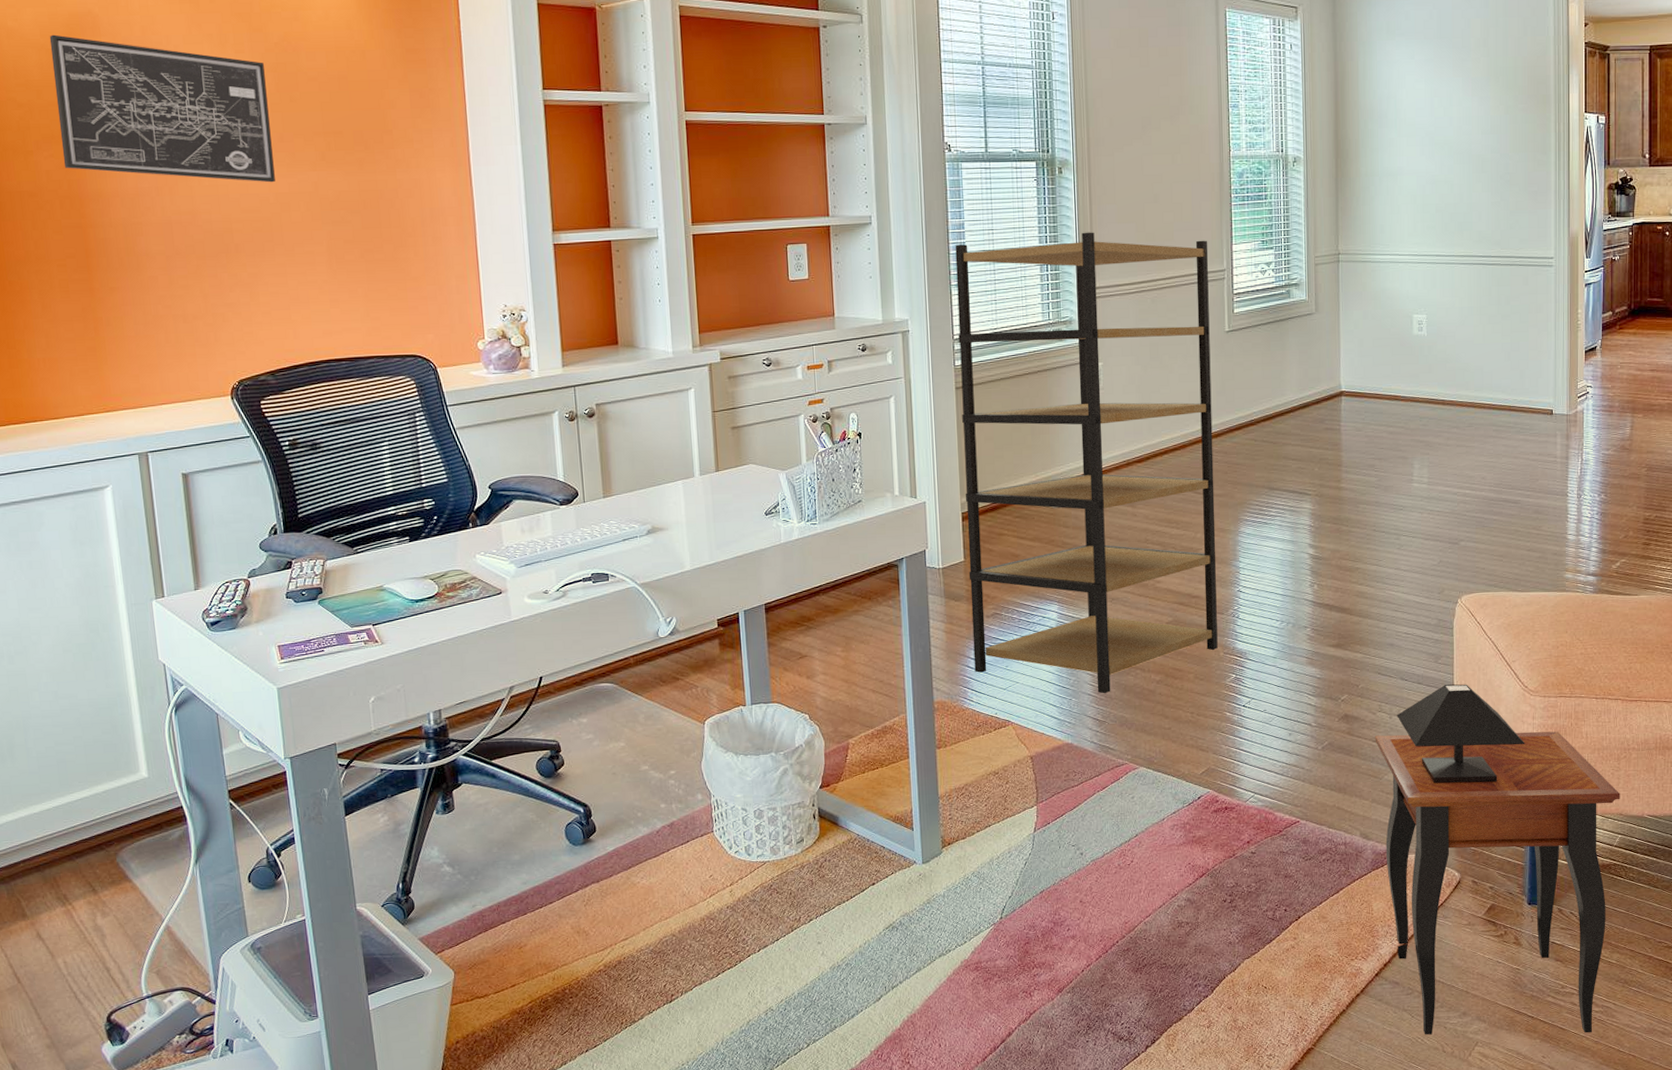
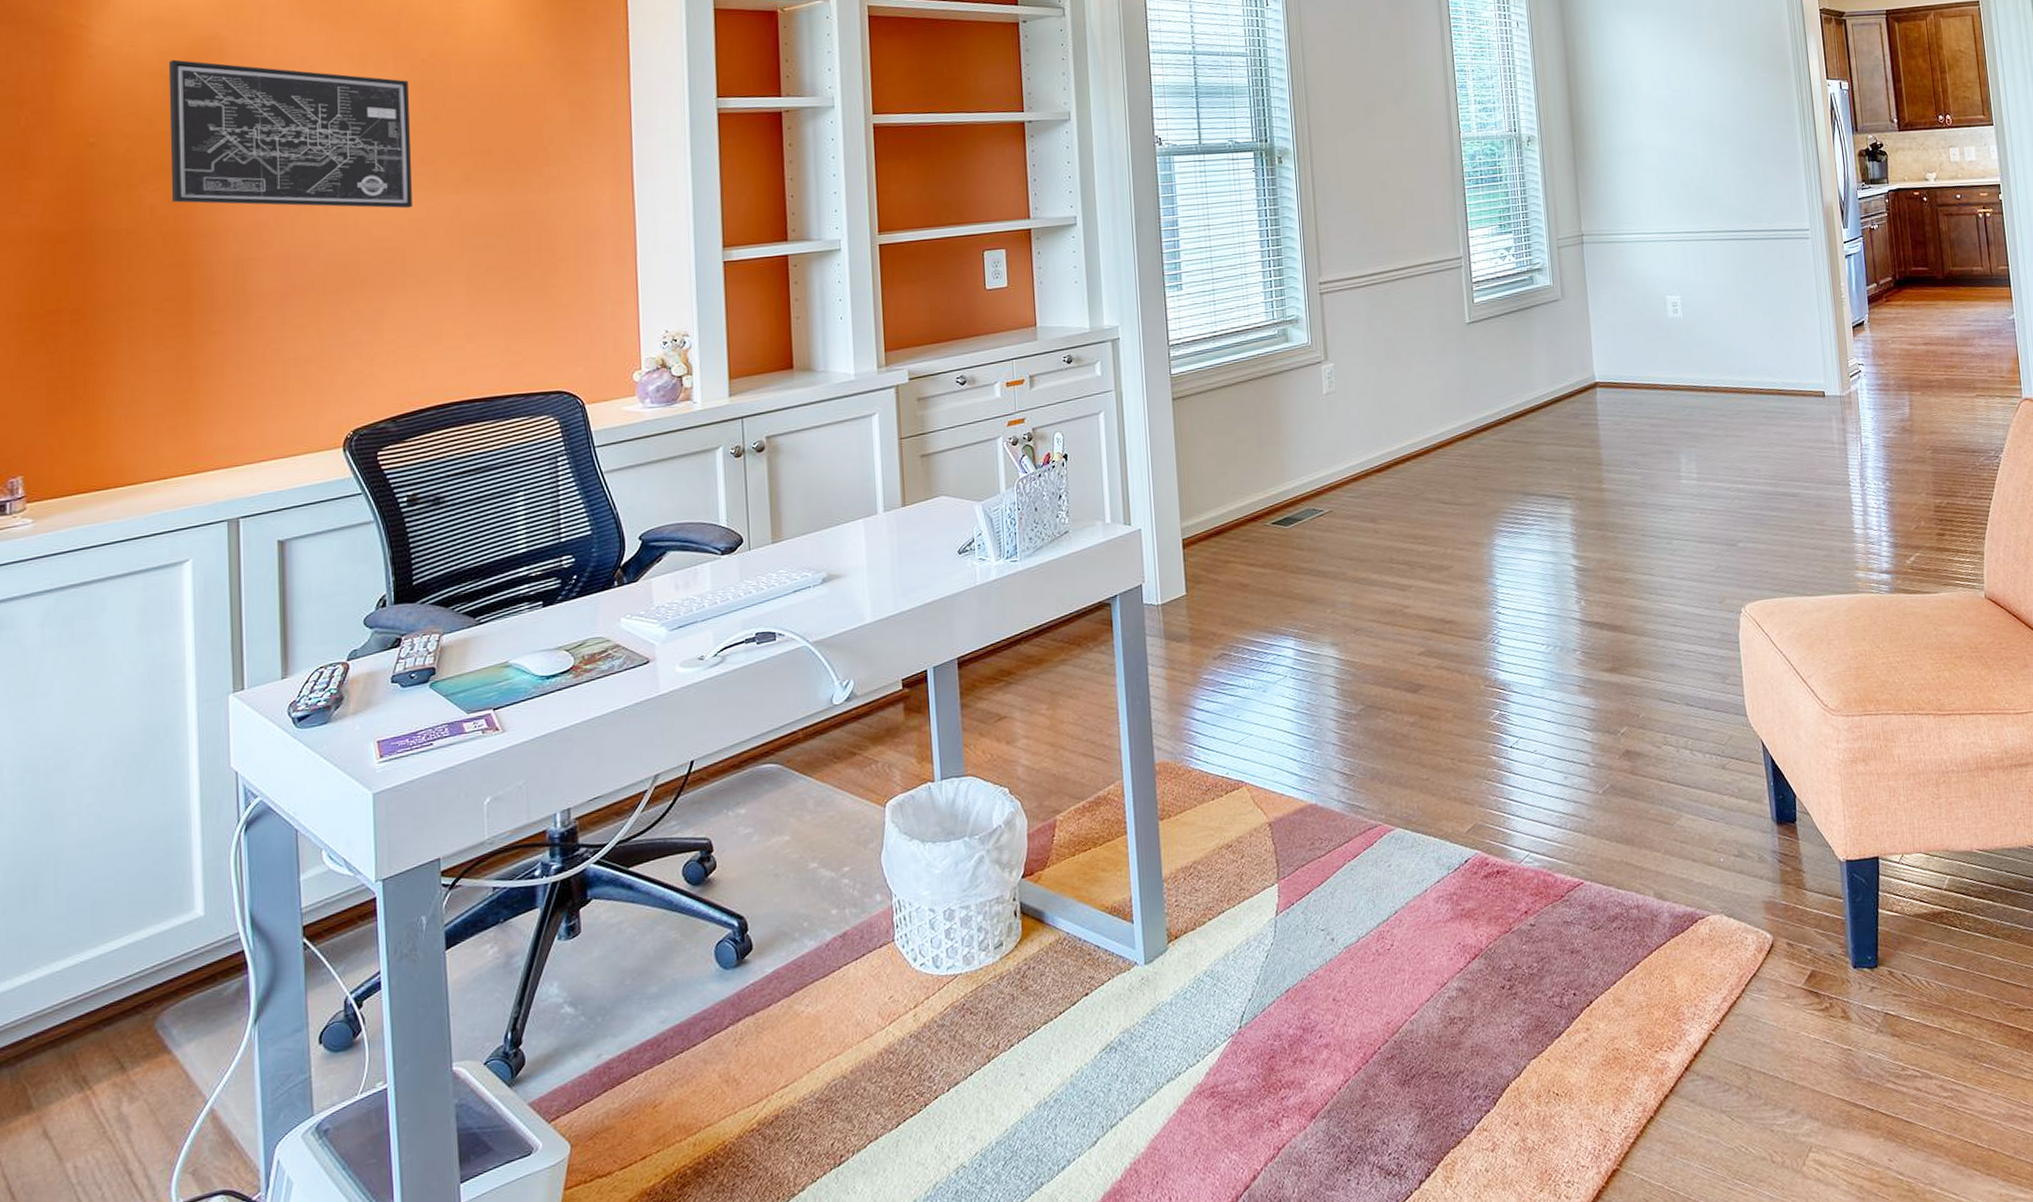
shelving unit: present [955,232,1218,694] -> none [1168,223,1478,742]
side table: present [1375,684,1620,1035] -> none [1662,706,1945,1142]

